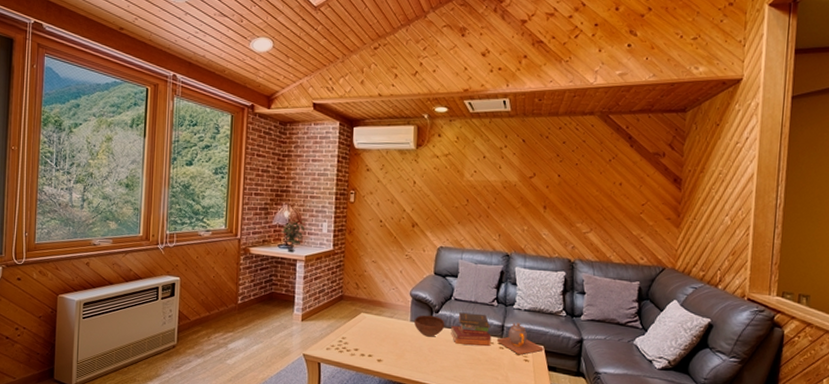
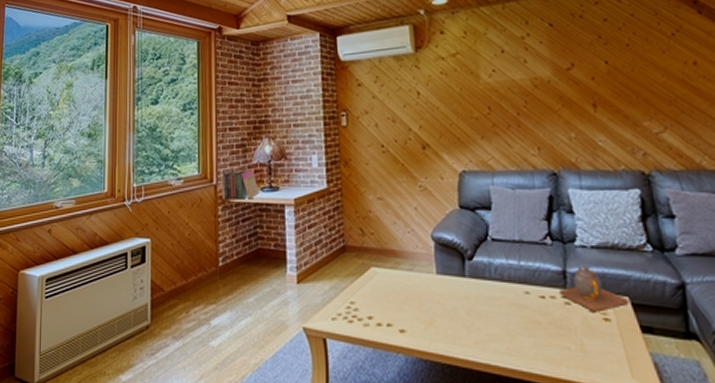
books: none [244,228,276,253] -> present [221,170,259,200]
potted plant: present [280,219,306,254] -> none [262,153,292,197]
bowl: present [414,315,445,338] -> none [442,264,484,296]
books: present [451,312,492,346] -> none [492,257,552,303]

